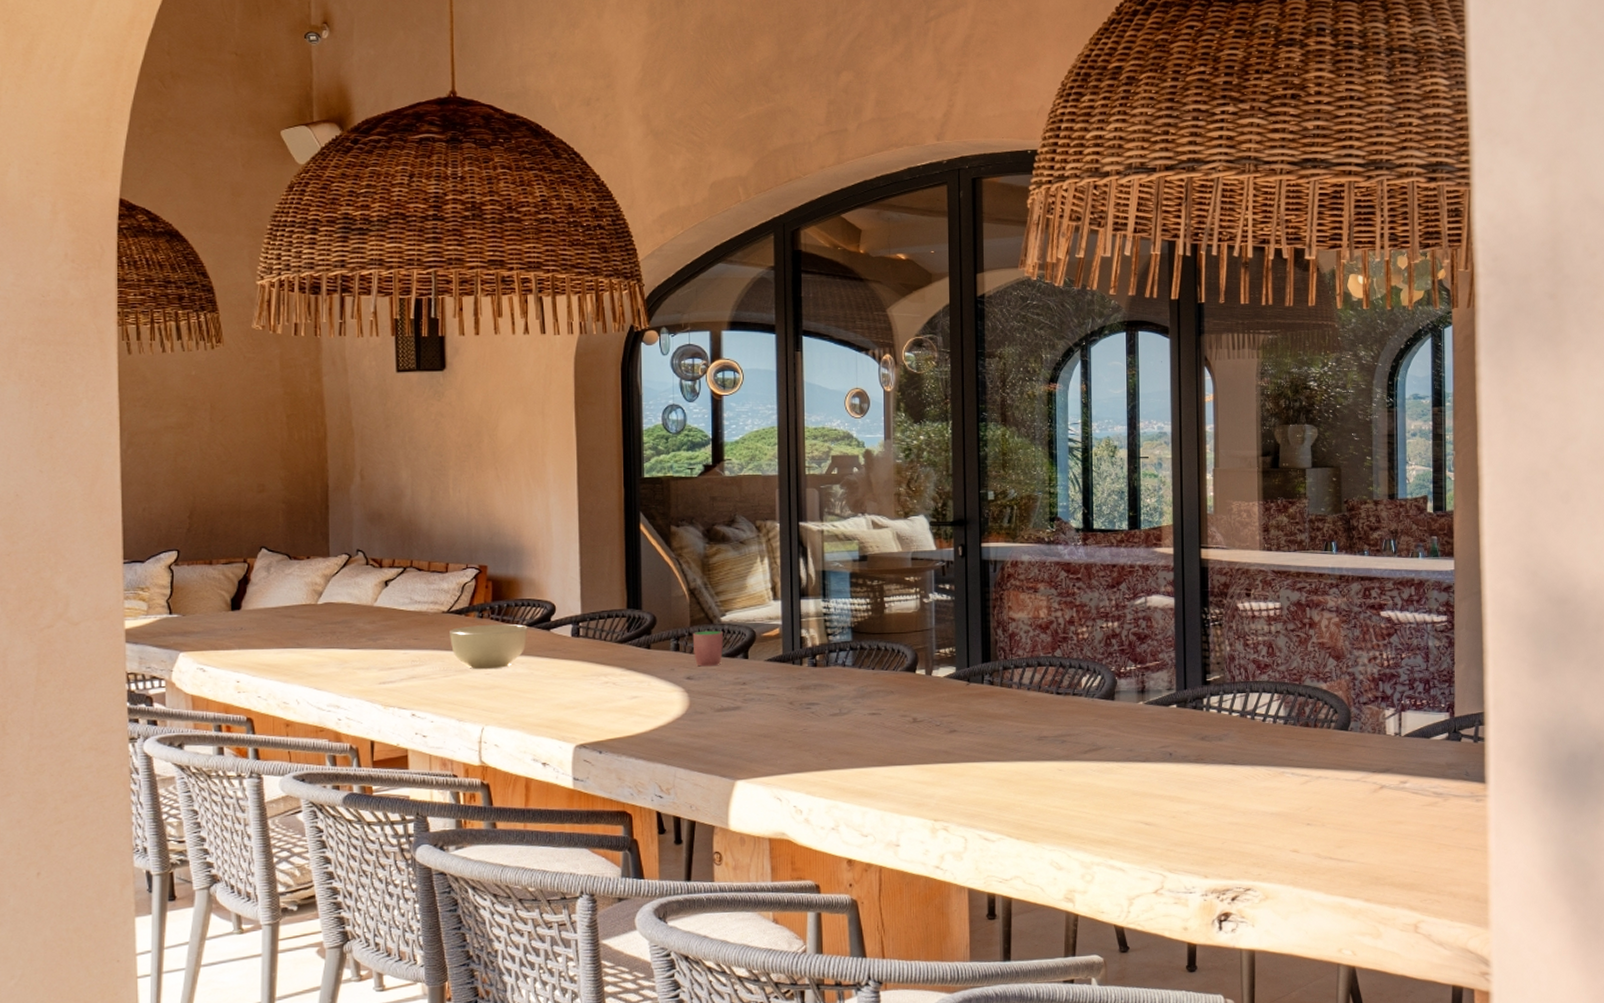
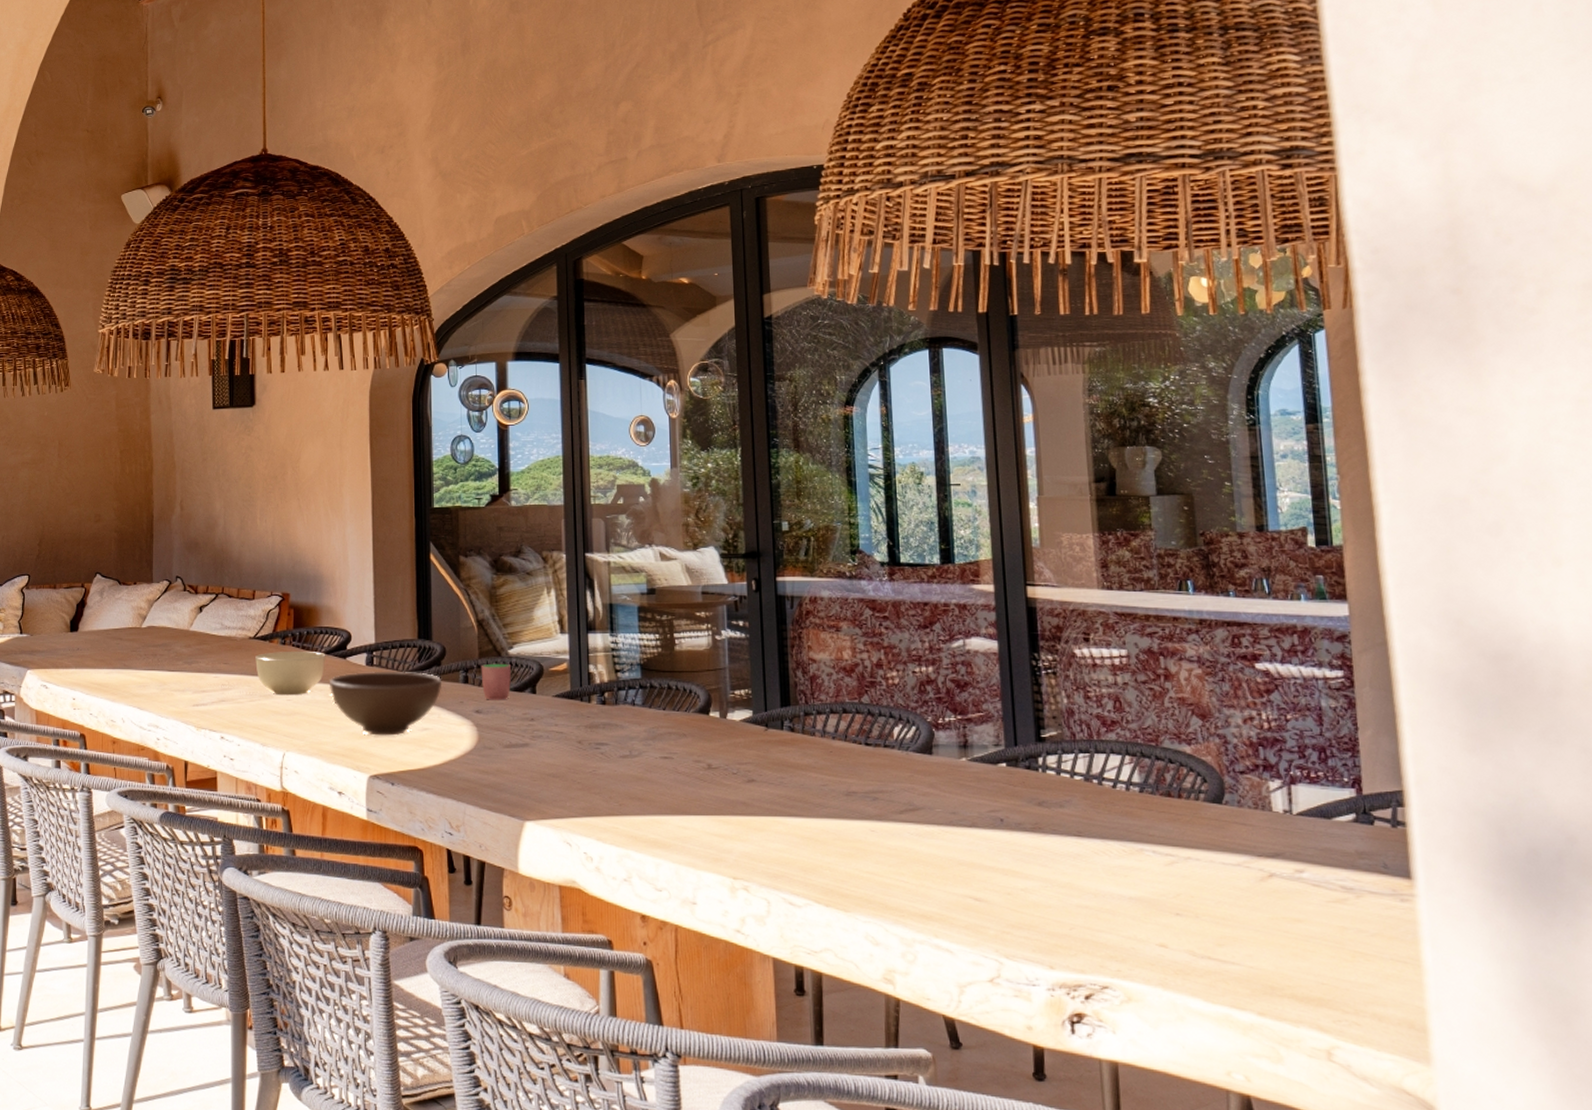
bowl: none [532,641,651,706] -> present [330,671,441,736]

